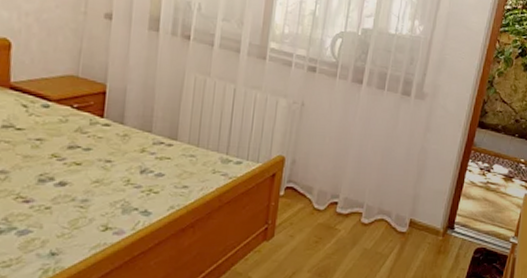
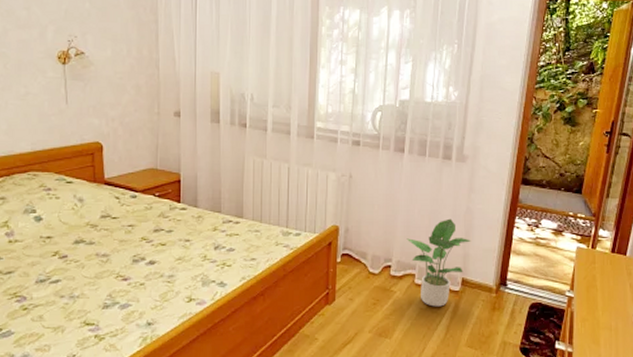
potted plant: none [356,157,422,248] -> present [406,218,471,307]

